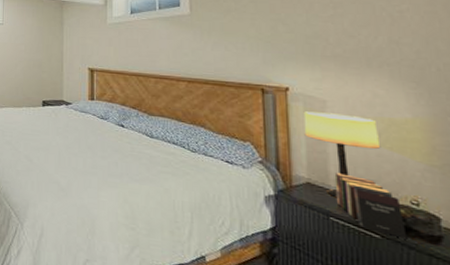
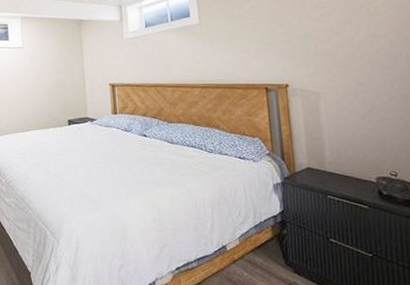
table lamp: present [303,111,381,198] -> none [301,103,366,178]
books: present [334,173,408,239] -> none [329,156,389,206]

